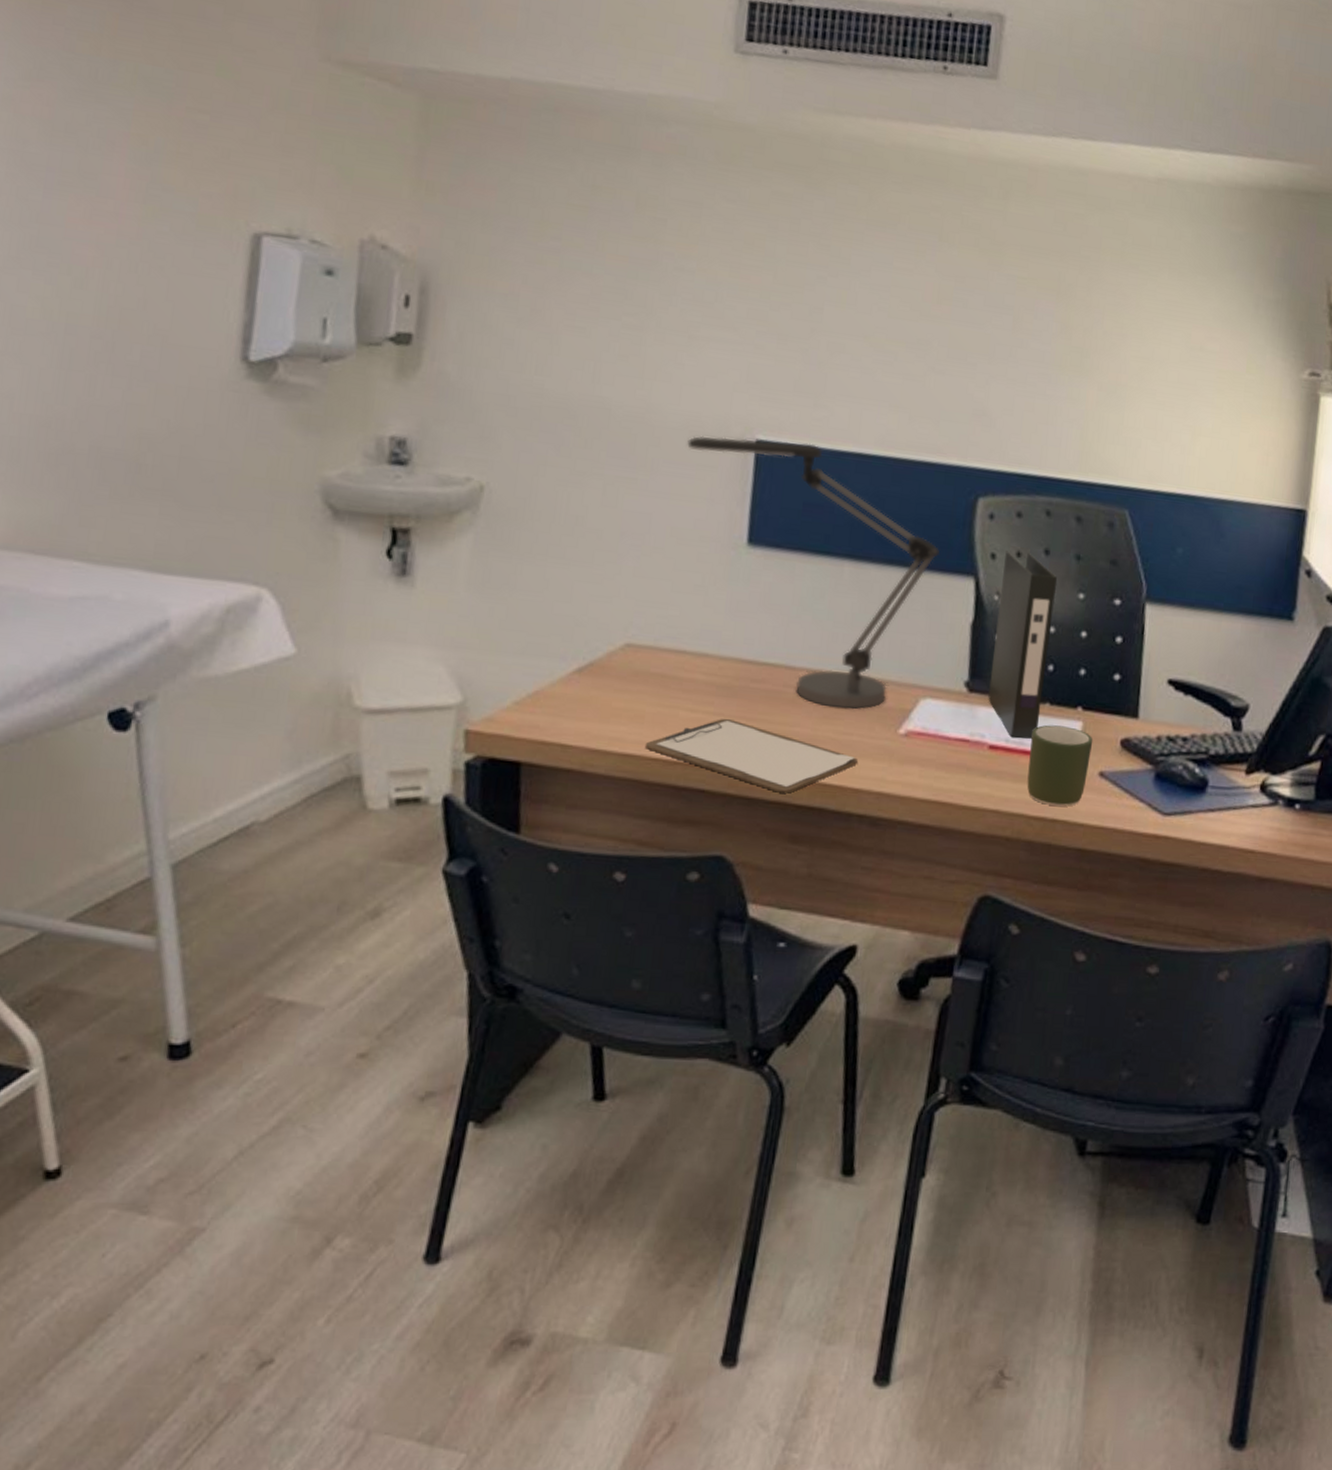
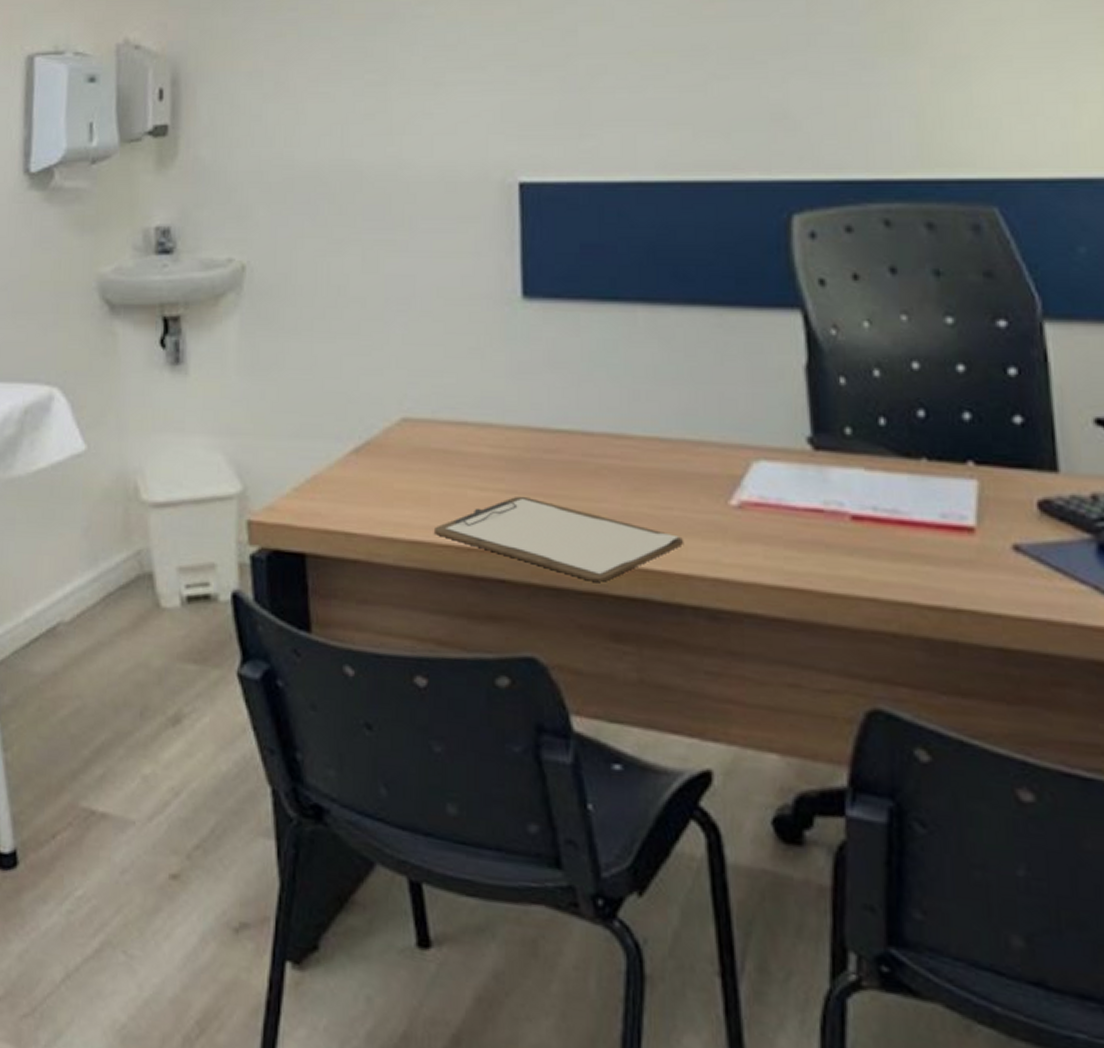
desk lamp: present [687,436,940,710] -> none [445,178,752,479]
binder: present [988,551,1057,739] -> none [837,273,916,506]
mug: present [1027,725,1093,807] -> none [908,486,997,592]

